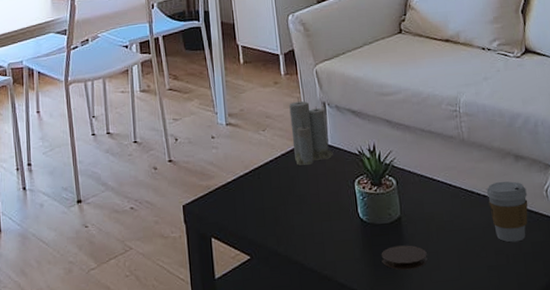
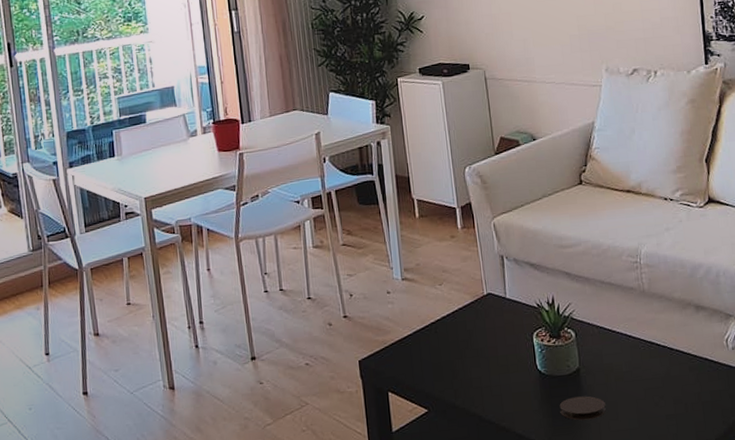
candle: present [289,96,333,166] -> none [466,250,511,319]
coffee cup: present [486,181,528,242] -> none [666,331,708,392]

